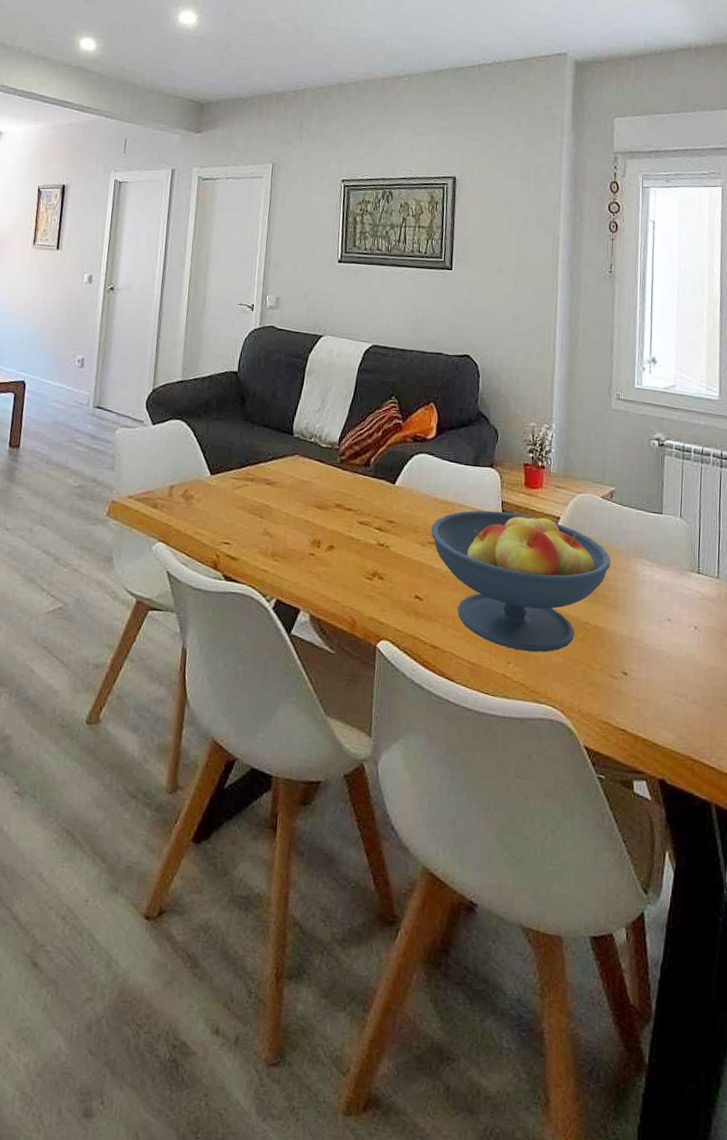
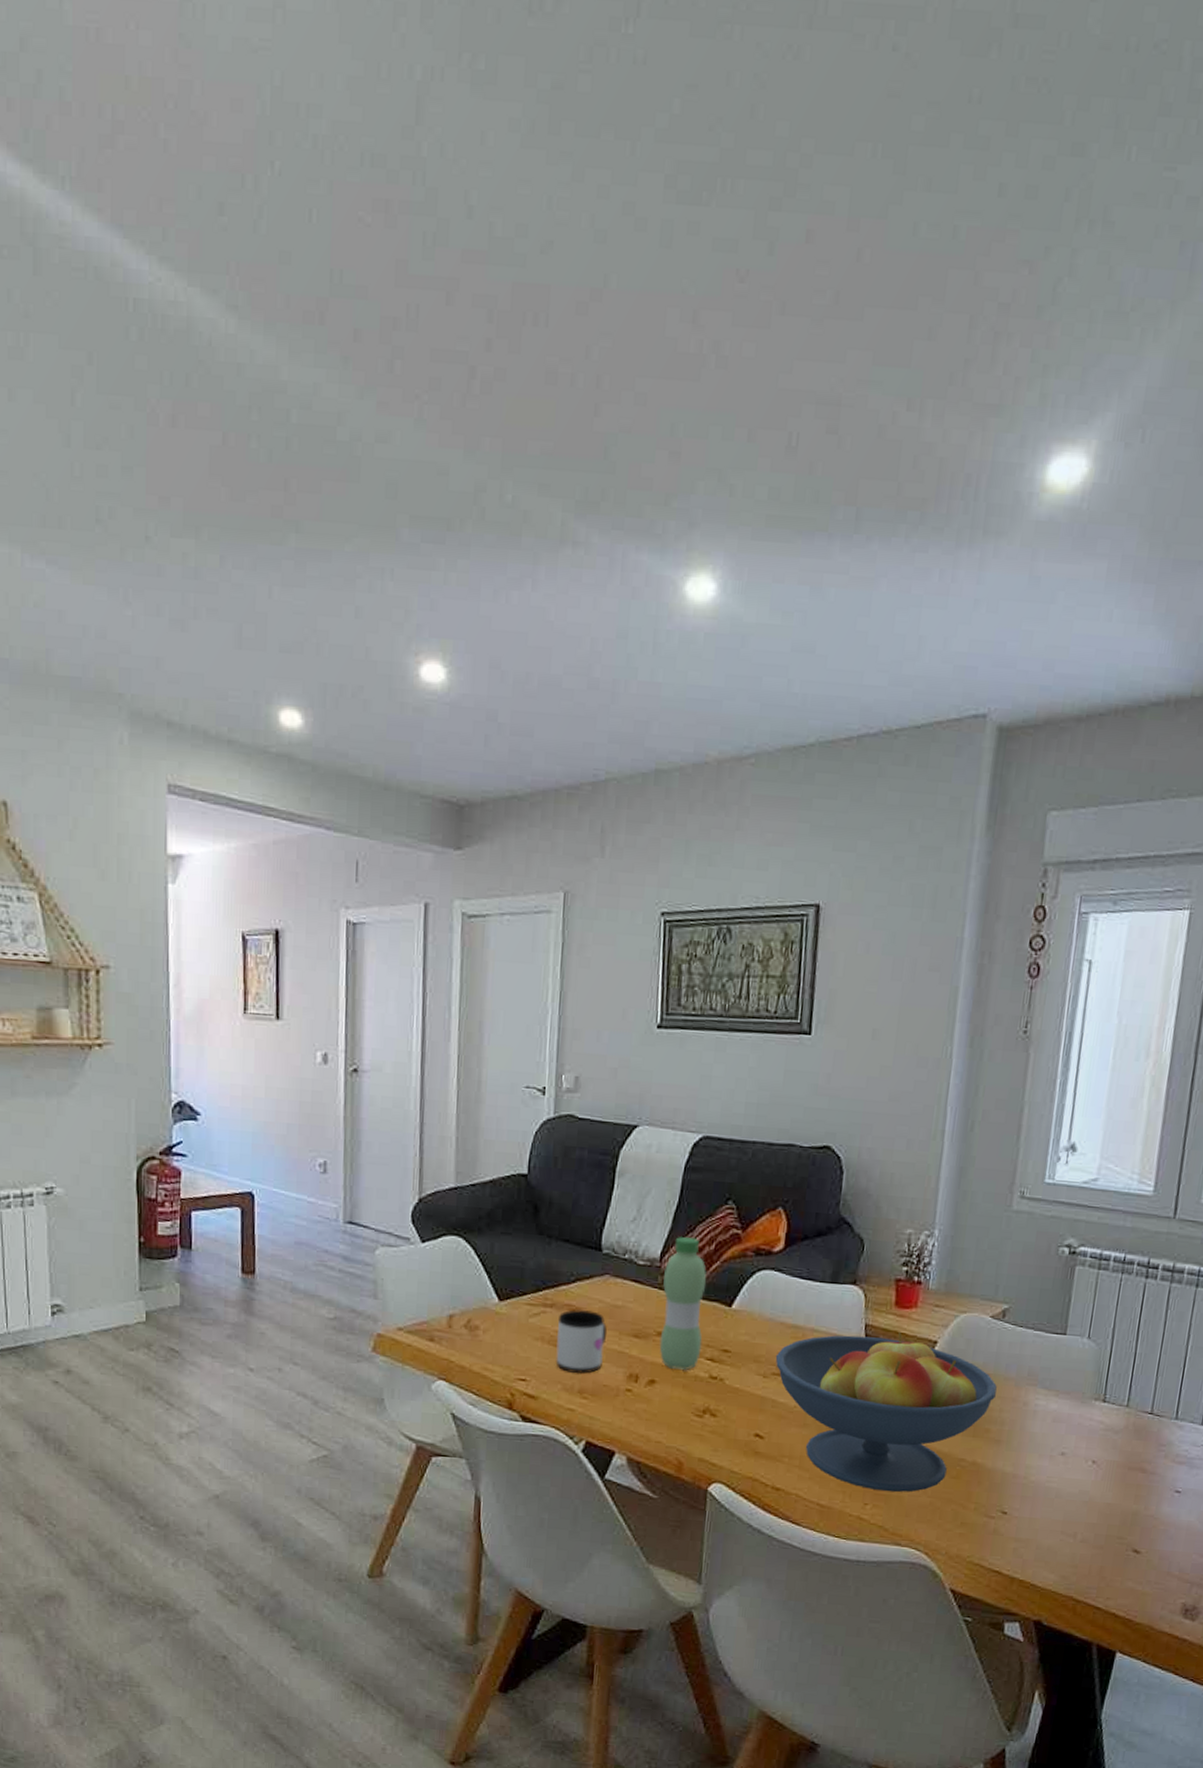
mug: none [254,483,296,539] -> present [556,1309,607,1374]
water bottle: none [337,425,375,538] -> present [659,1237,706,1370]

